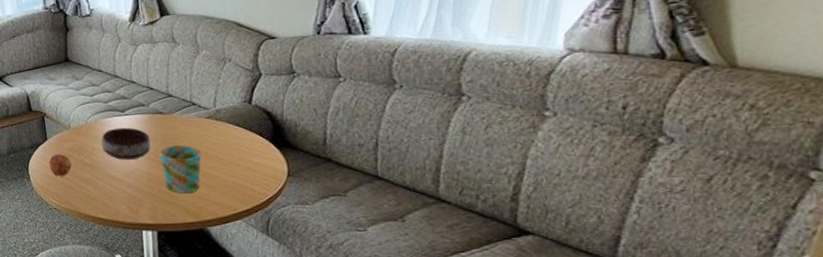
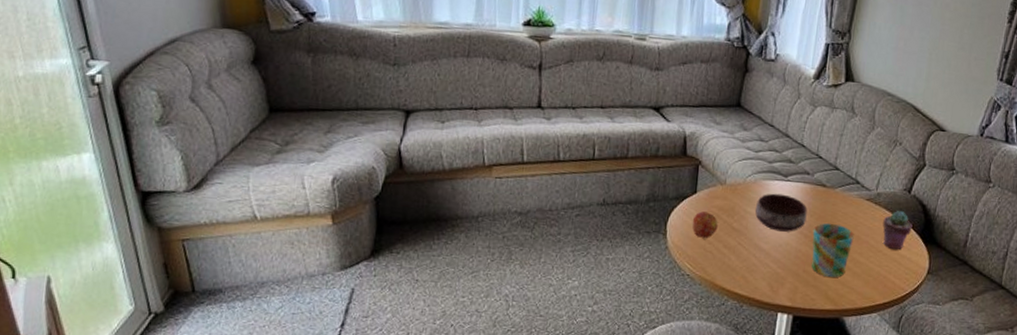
potted succulent: none [228,122,261,159] -> present [883,211,913,250]

